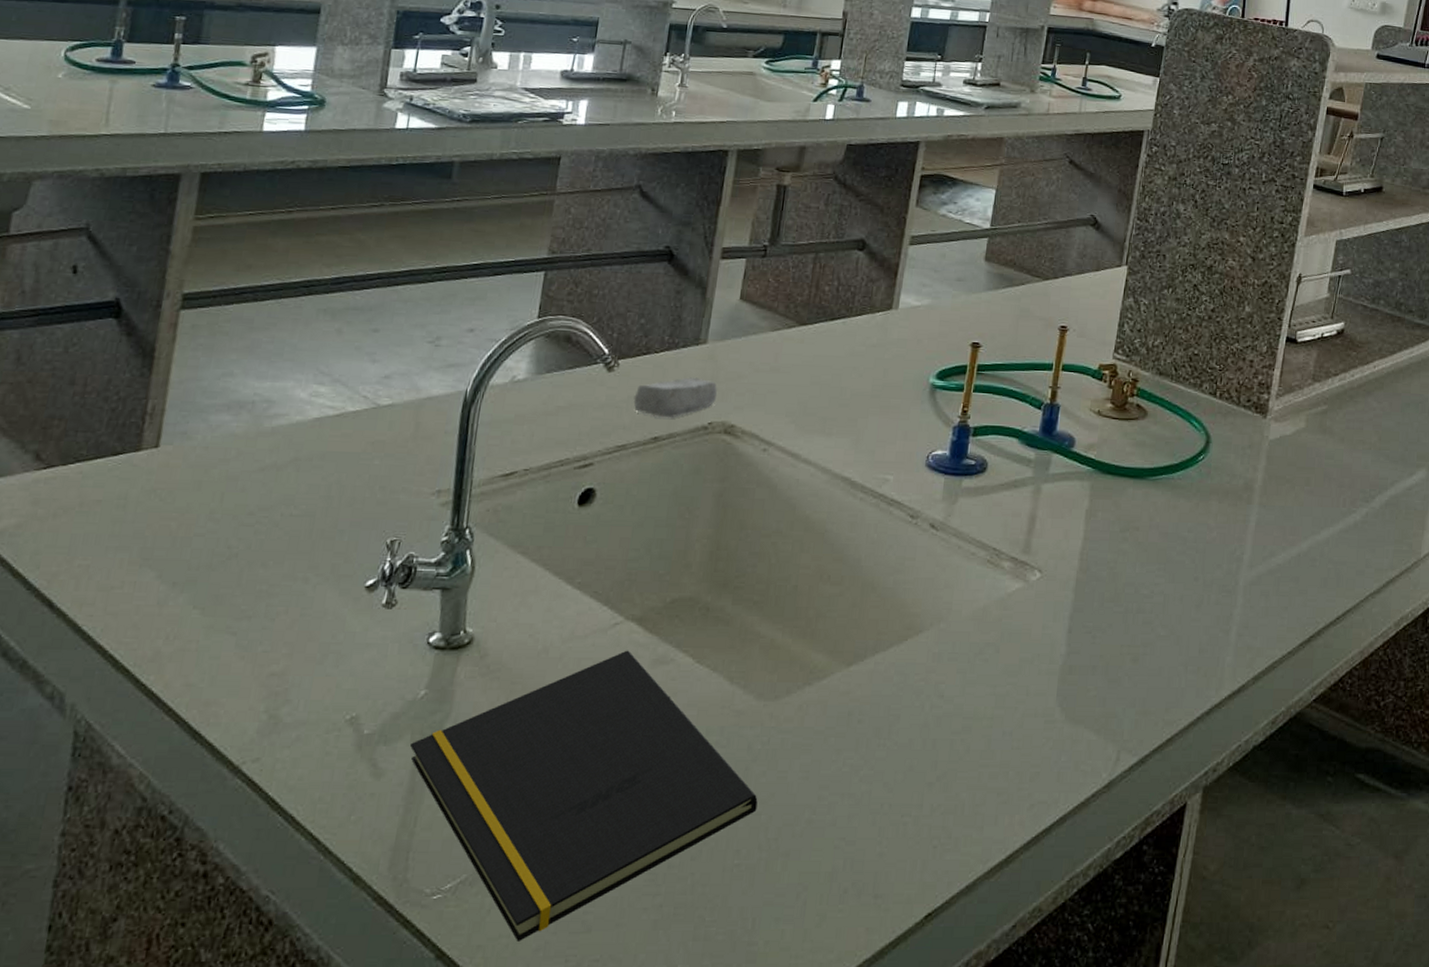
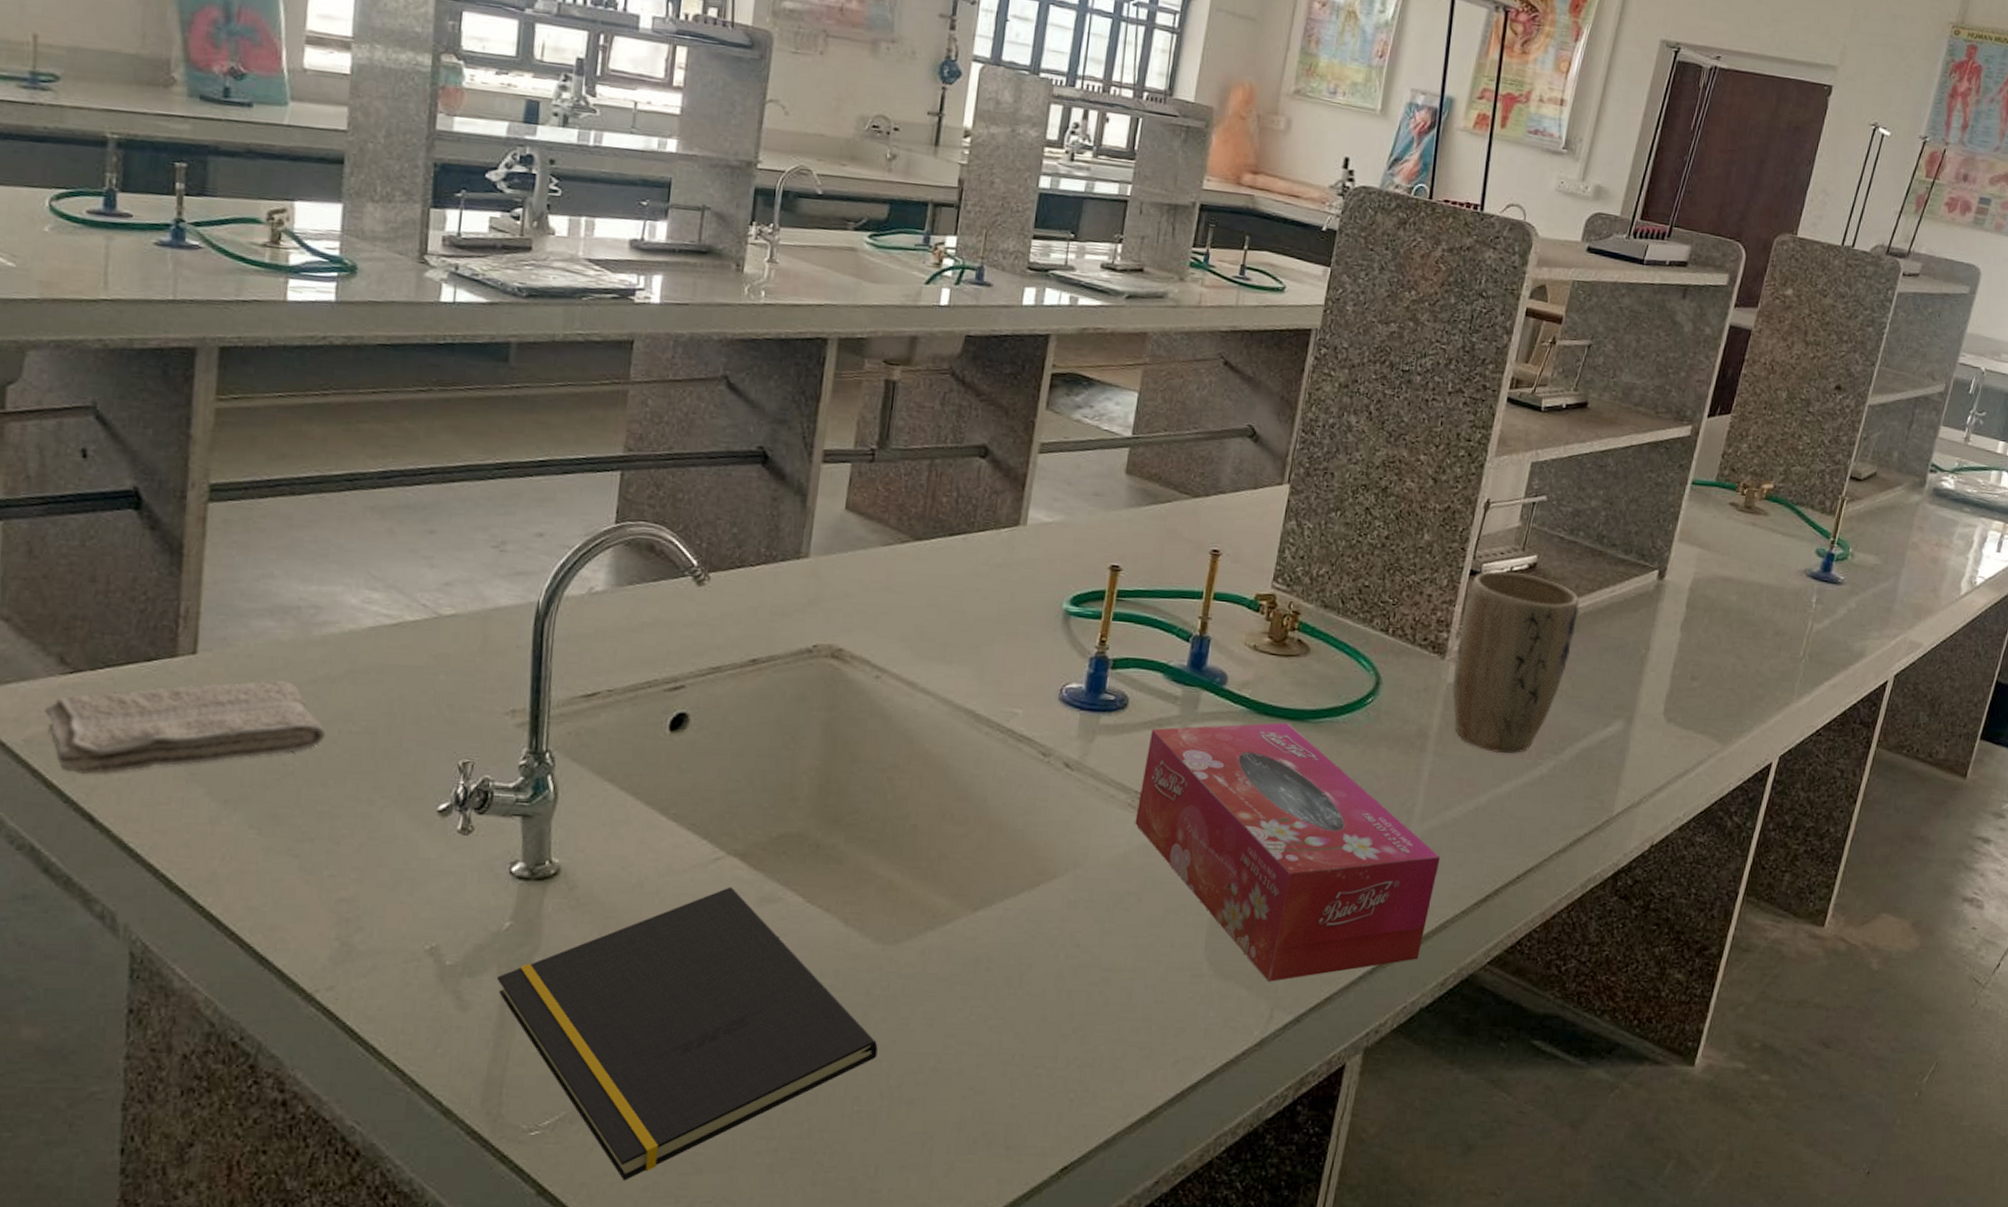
washcloth: none [17,470,270,563] -> present [44,680,326,775]
soap bar: present [633,377,718,419] -> none [727,594,823,640]
tissue box: none [993,480,1268,725] -> present [1135,722,1441,982]
plant pot: none [1274,337,1383,503] -> present [1452,571,1579,754]

